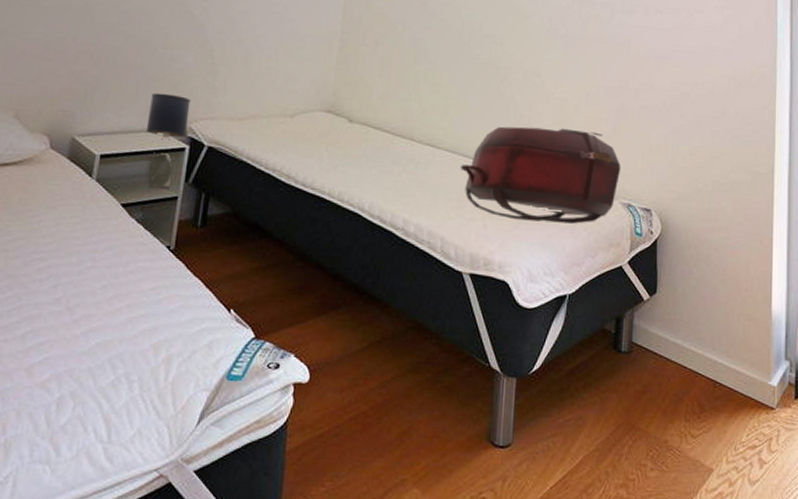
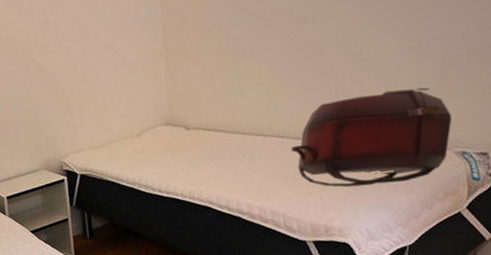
table lamp: present [145,93,191,190] -> none [29,137,63,216]

